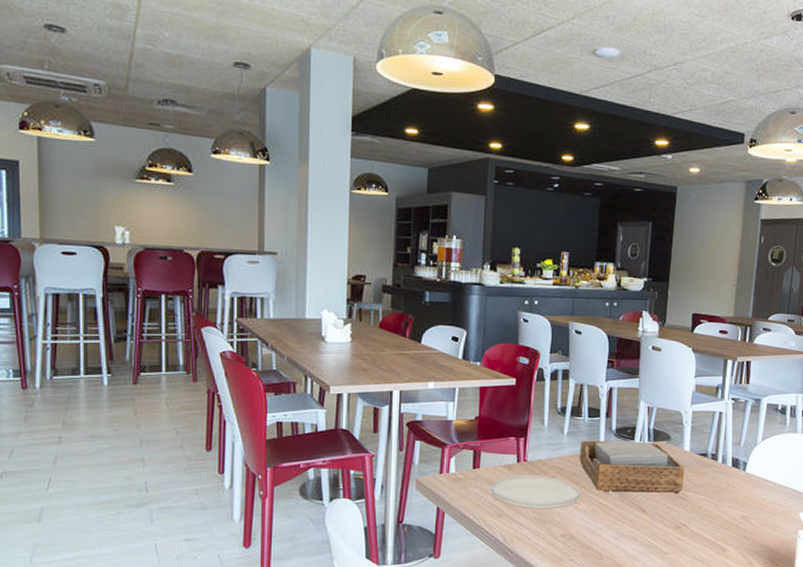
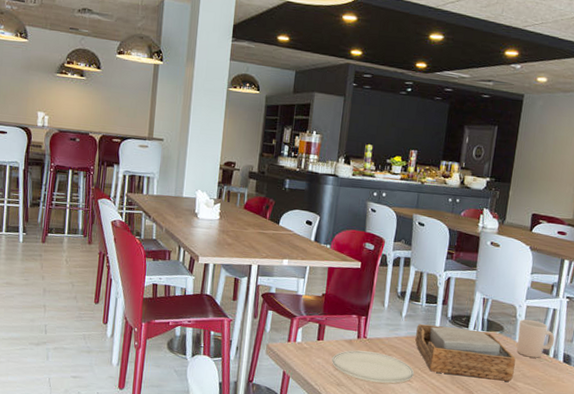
mug: none [685,425,723,465] -> present [517,319,555,358]

